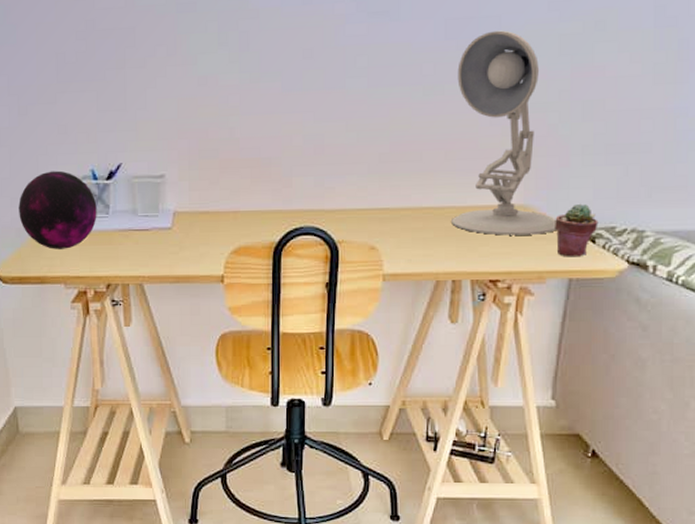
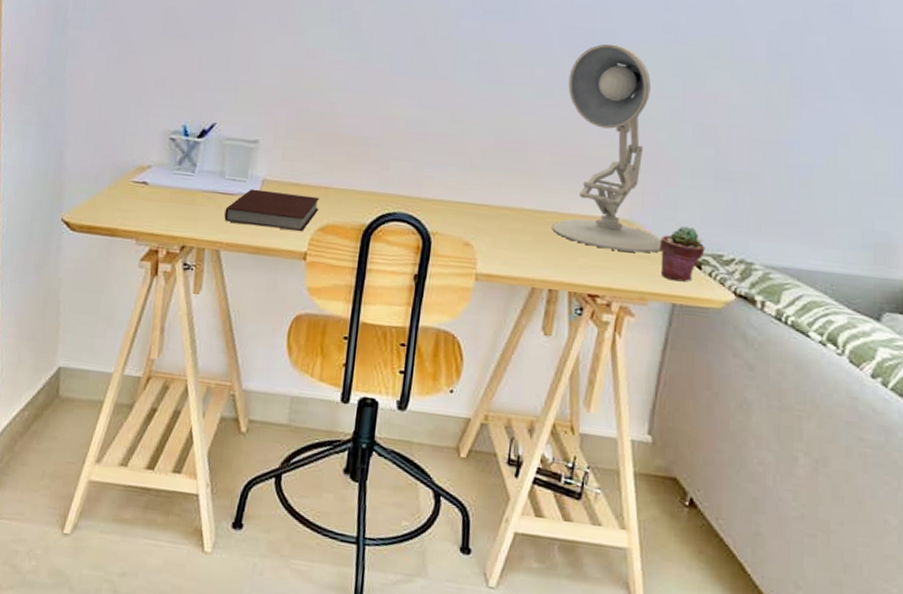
decorative orb: present [19,170,97,249] -> none [100,121,184,203]
notebook: none [142,222,229,257] -> present [224,189,319,231]

